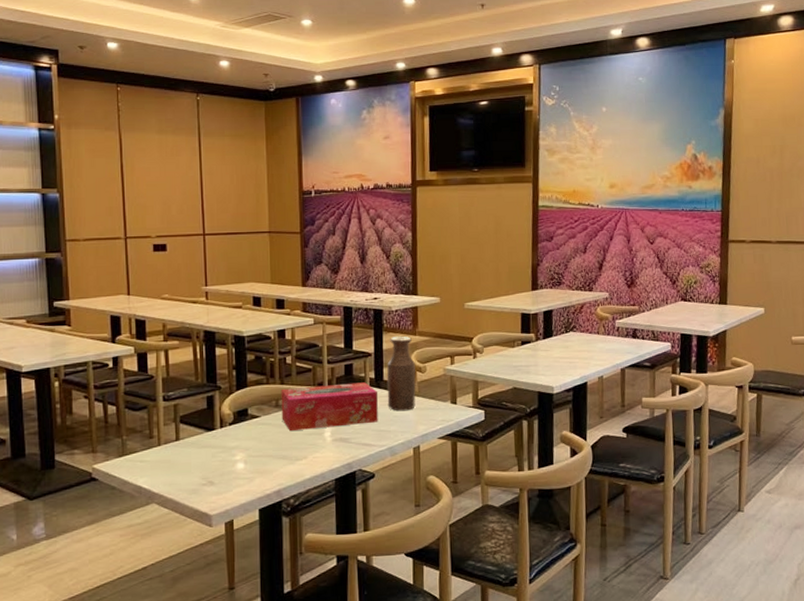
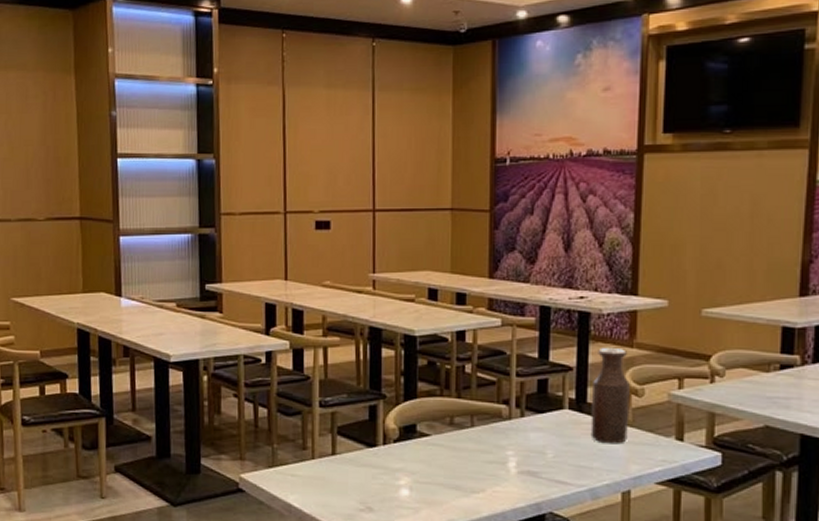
tissue box: present [281,382,378,431] -> none [456,403,578,457]

